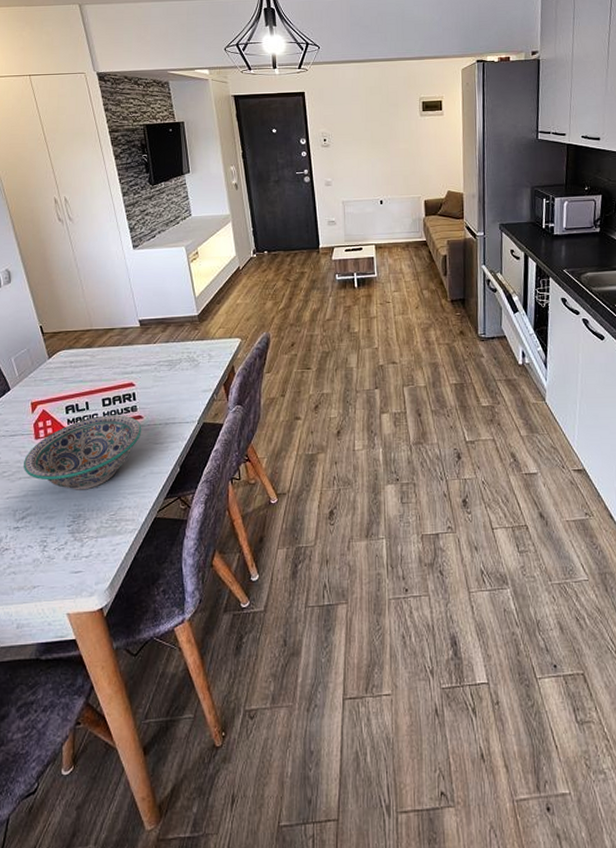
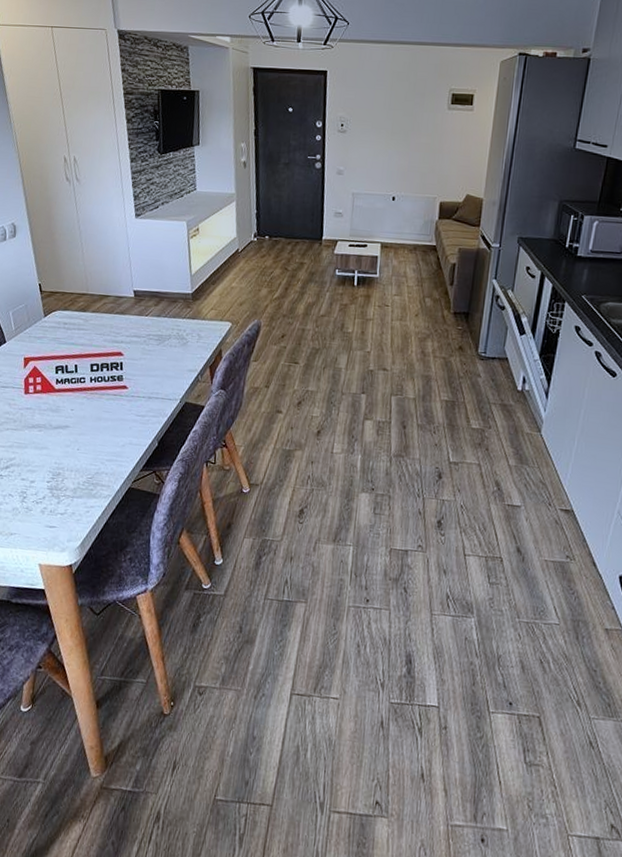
decorative bowl: present [24,415,142,490] -> none [12,380,126,450]

